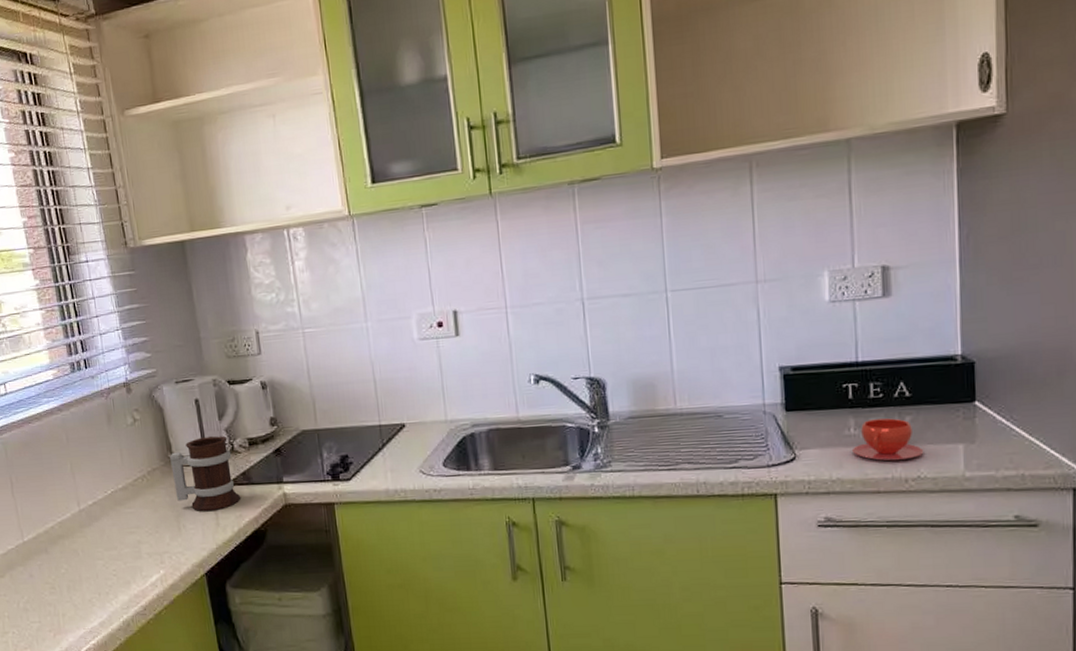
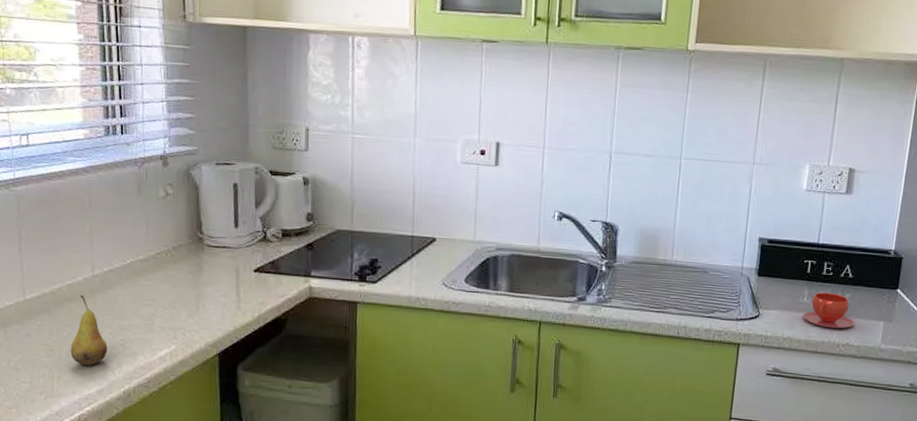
fruit: none [69,530,103,600] -> present [70,294,108,366]
mug: present [170,436,241,512] -> none [198,221,266,294]

